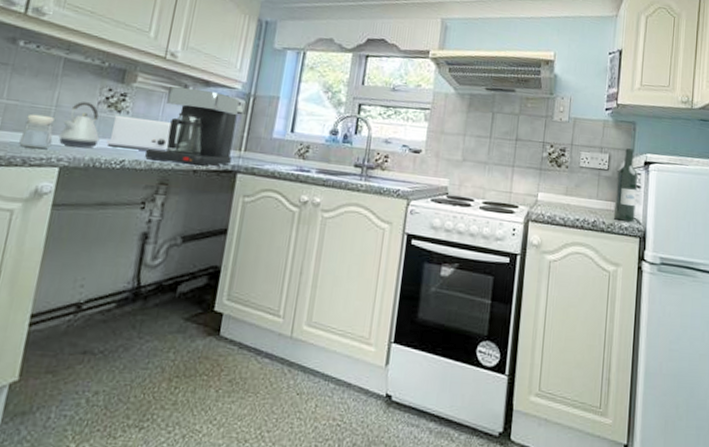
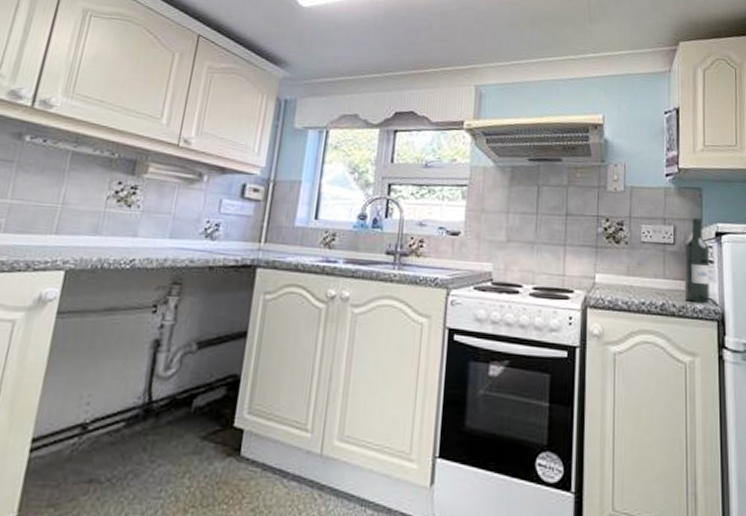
salt shaker: present [19,113,54,150] -> none [23,213,61,252]
kettle: present [58,102,100,149] -> none [64,197,109,248]
toaster: present [106,114,172,152] -> none [115,209,186,249]
coffee maker: present [145,86,240,166] -> none [157,175,259,261]

